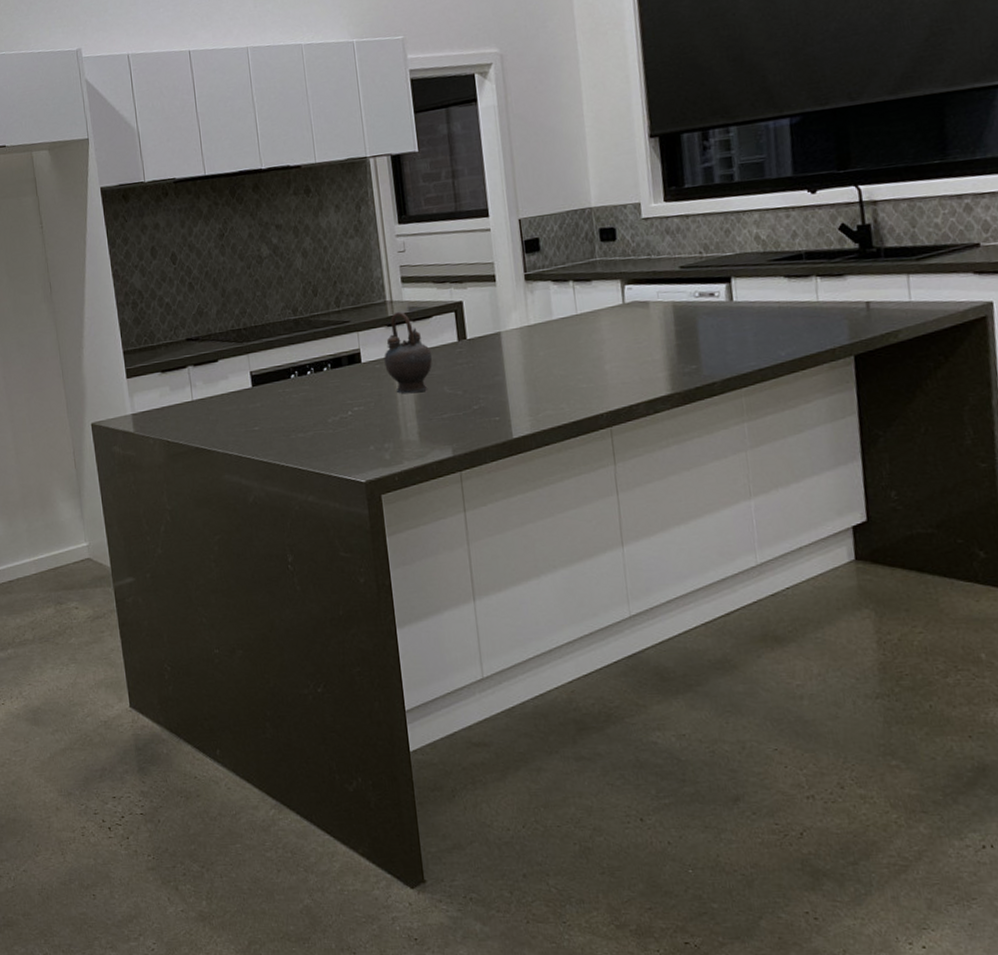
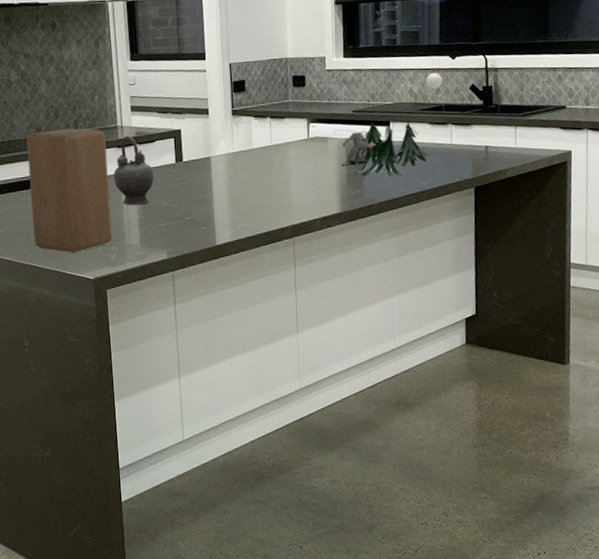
wooden block: none [281,306,386,452] -> present [26,128,112,253]
plant: none [668,212,800,348] -> present [341,72,442,177]

